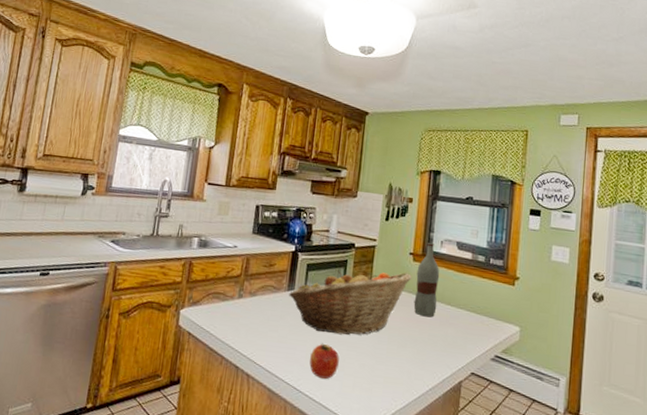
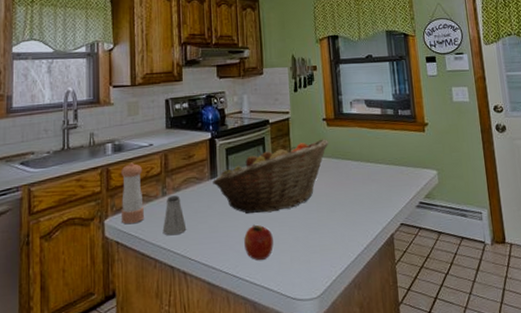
pepper shaker: none [196,260,224,319] -> present [121,162,144,225]
saltshaker: none [233,299,257,338] -> present [162,195,187,236]
bottle: present [413,243,440,318] -> none [332,106,358,178]

